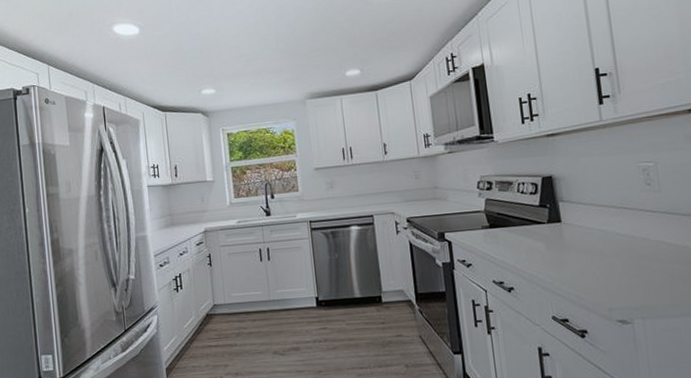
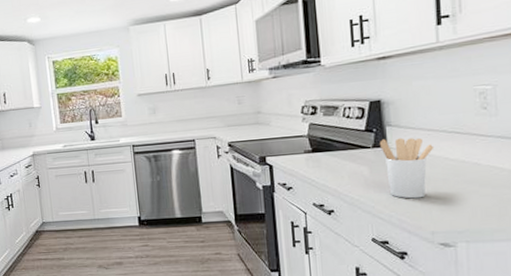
utensil holder: none [554,213,605,275] -> present [380,137,434,199]

